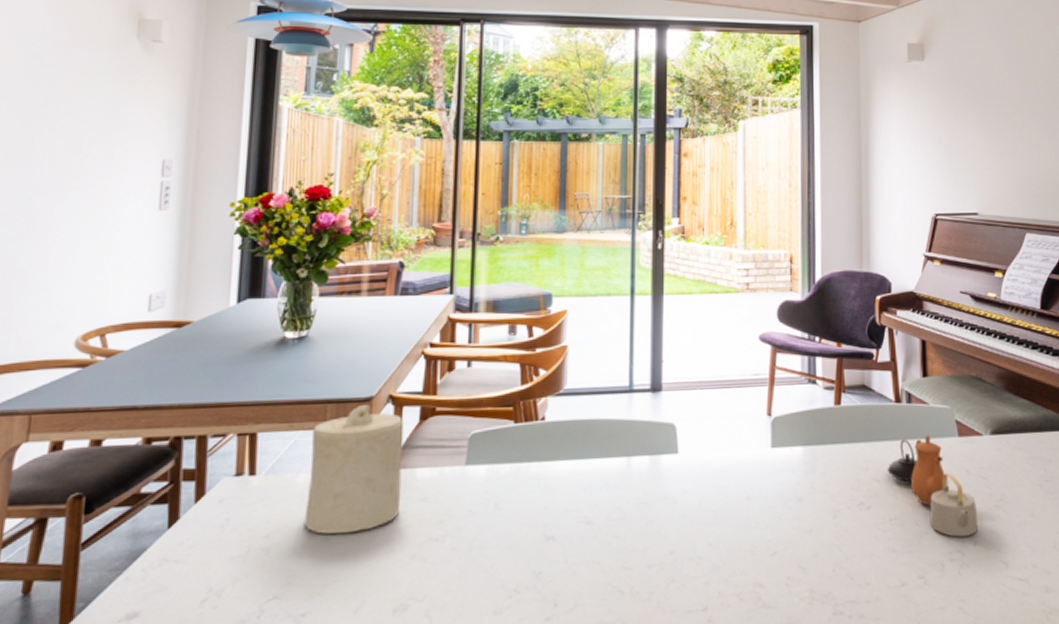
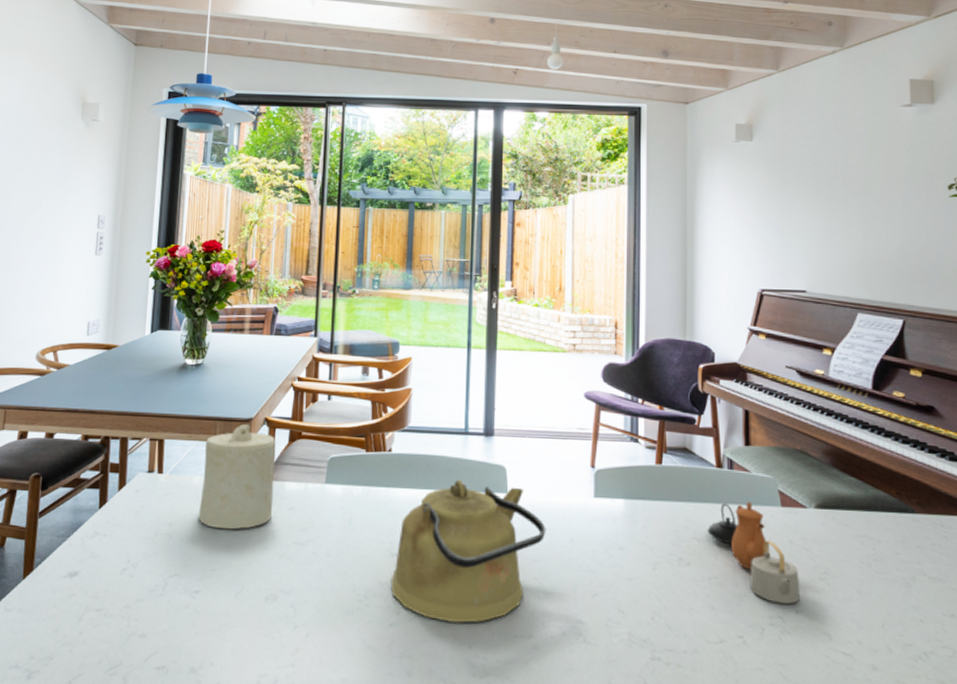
kettle: none [546,443,721,607] -> present [391,479,546,623]

